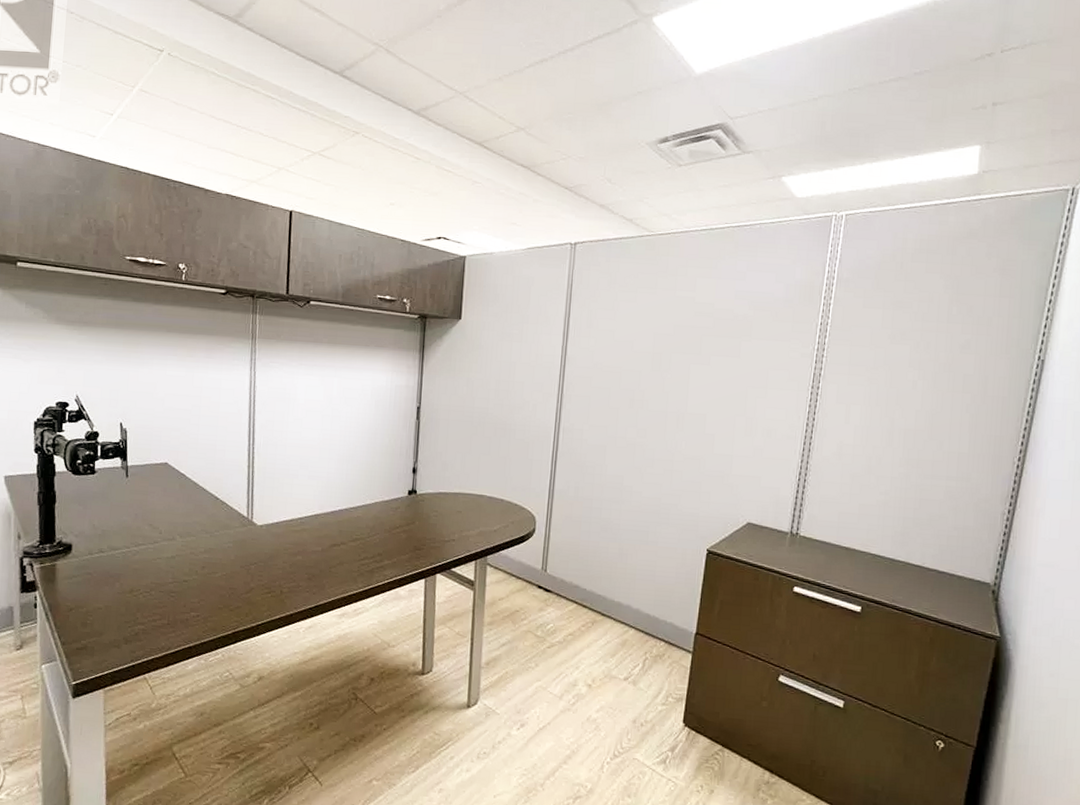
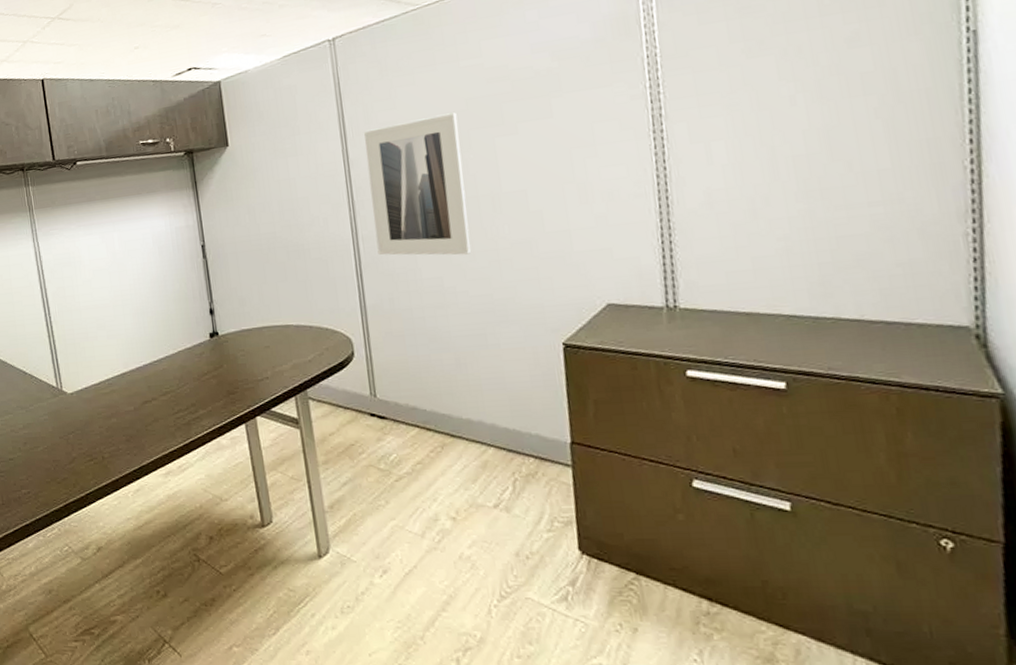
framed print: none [574,333,665,461] -> present [364,112,471,255]

